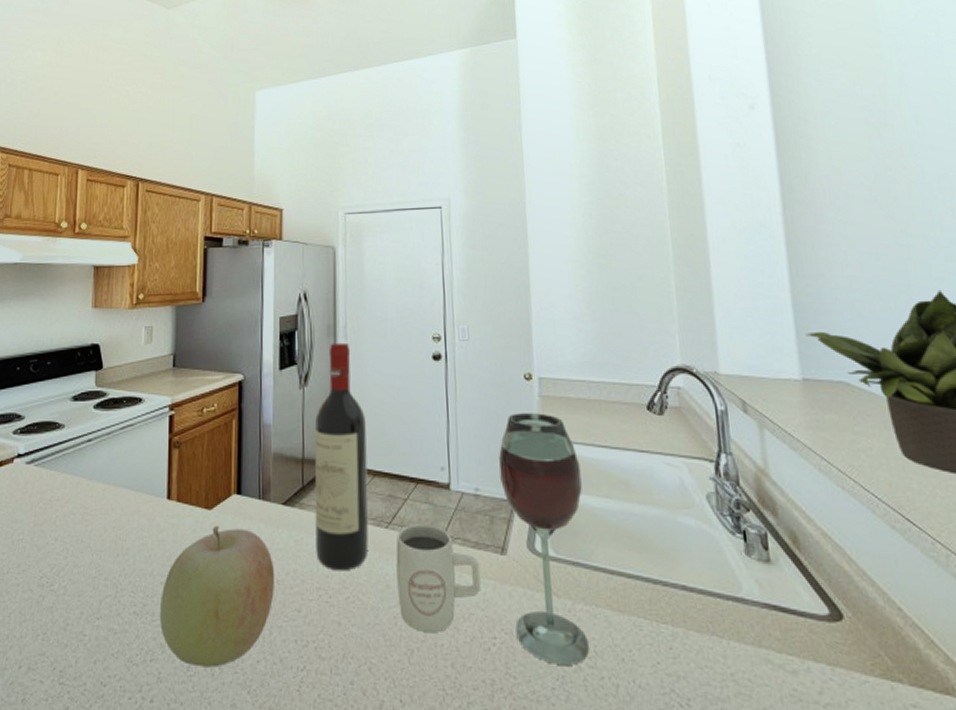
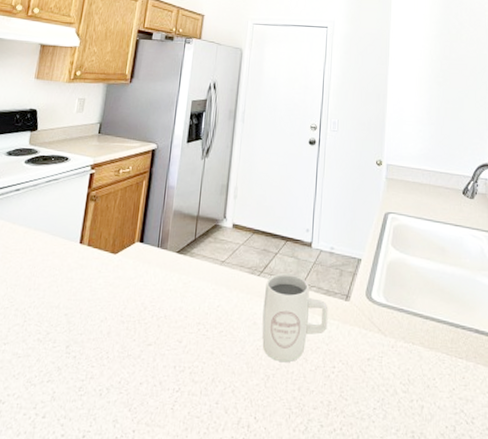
fruit: present [159,525,275,668] -> none [60,267,164,388]
wine bottle: present [314,342,369,571] -> none [199,124,252,310]
wineglass: present [499,413,589,665] -> none [350,190,411,390]

